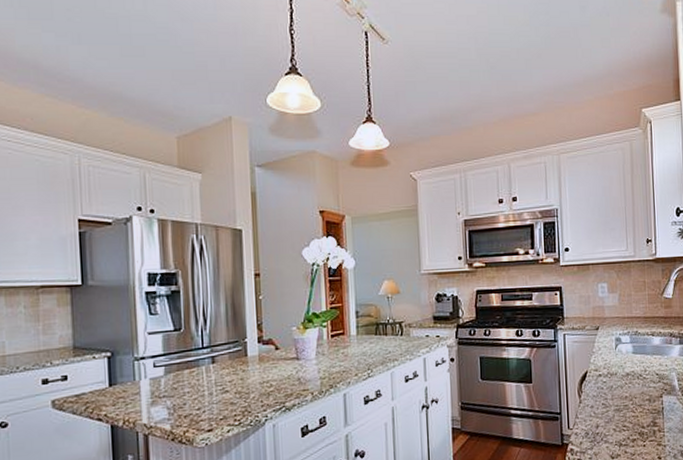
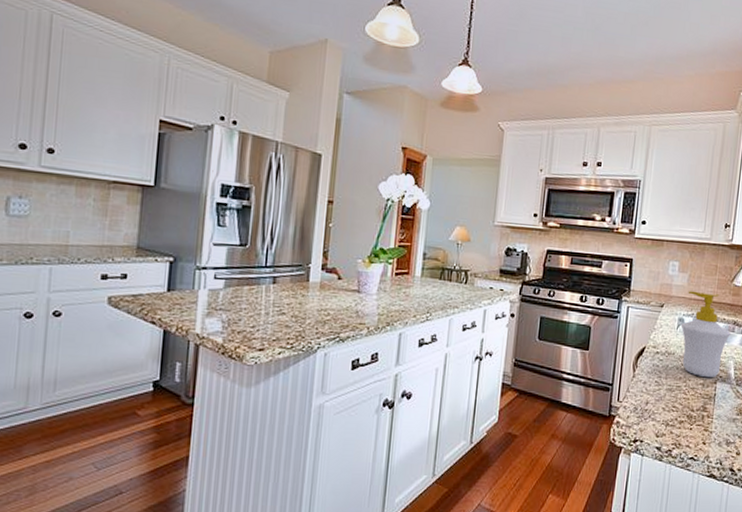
soap bottle: none [618,309,669,393] -> present [681,291,731,378]

